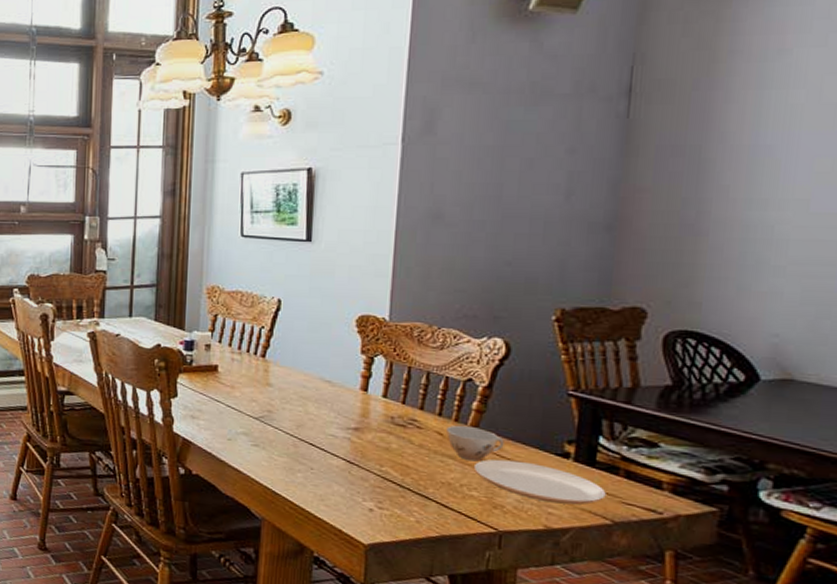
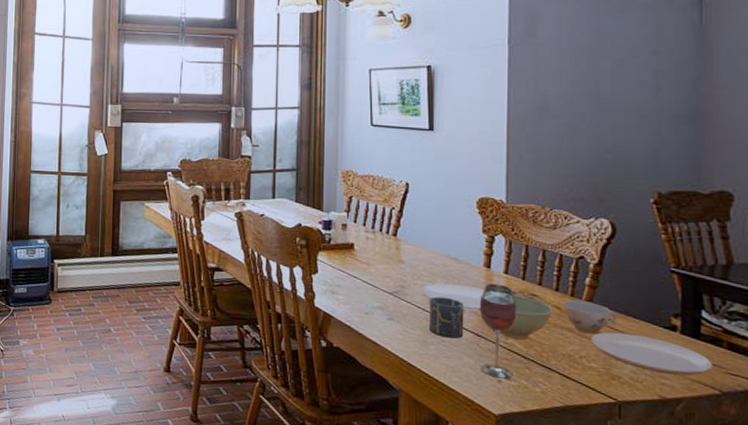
plate: none [290,407,360,436] -> present [422,283,485,311]
cup: none [297,421,337,466] -> present [430,296,464,339]
wineglass: none [351,407,395,508] -> present [479,283,517,379]
bowl: none [353,420,435,467] -> present [479,294,553,340]

